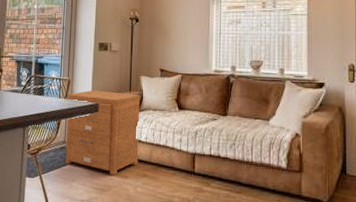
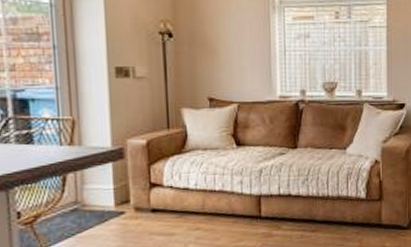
nightstand: present [66,90,141,176] -> none [74,130,188,235]

